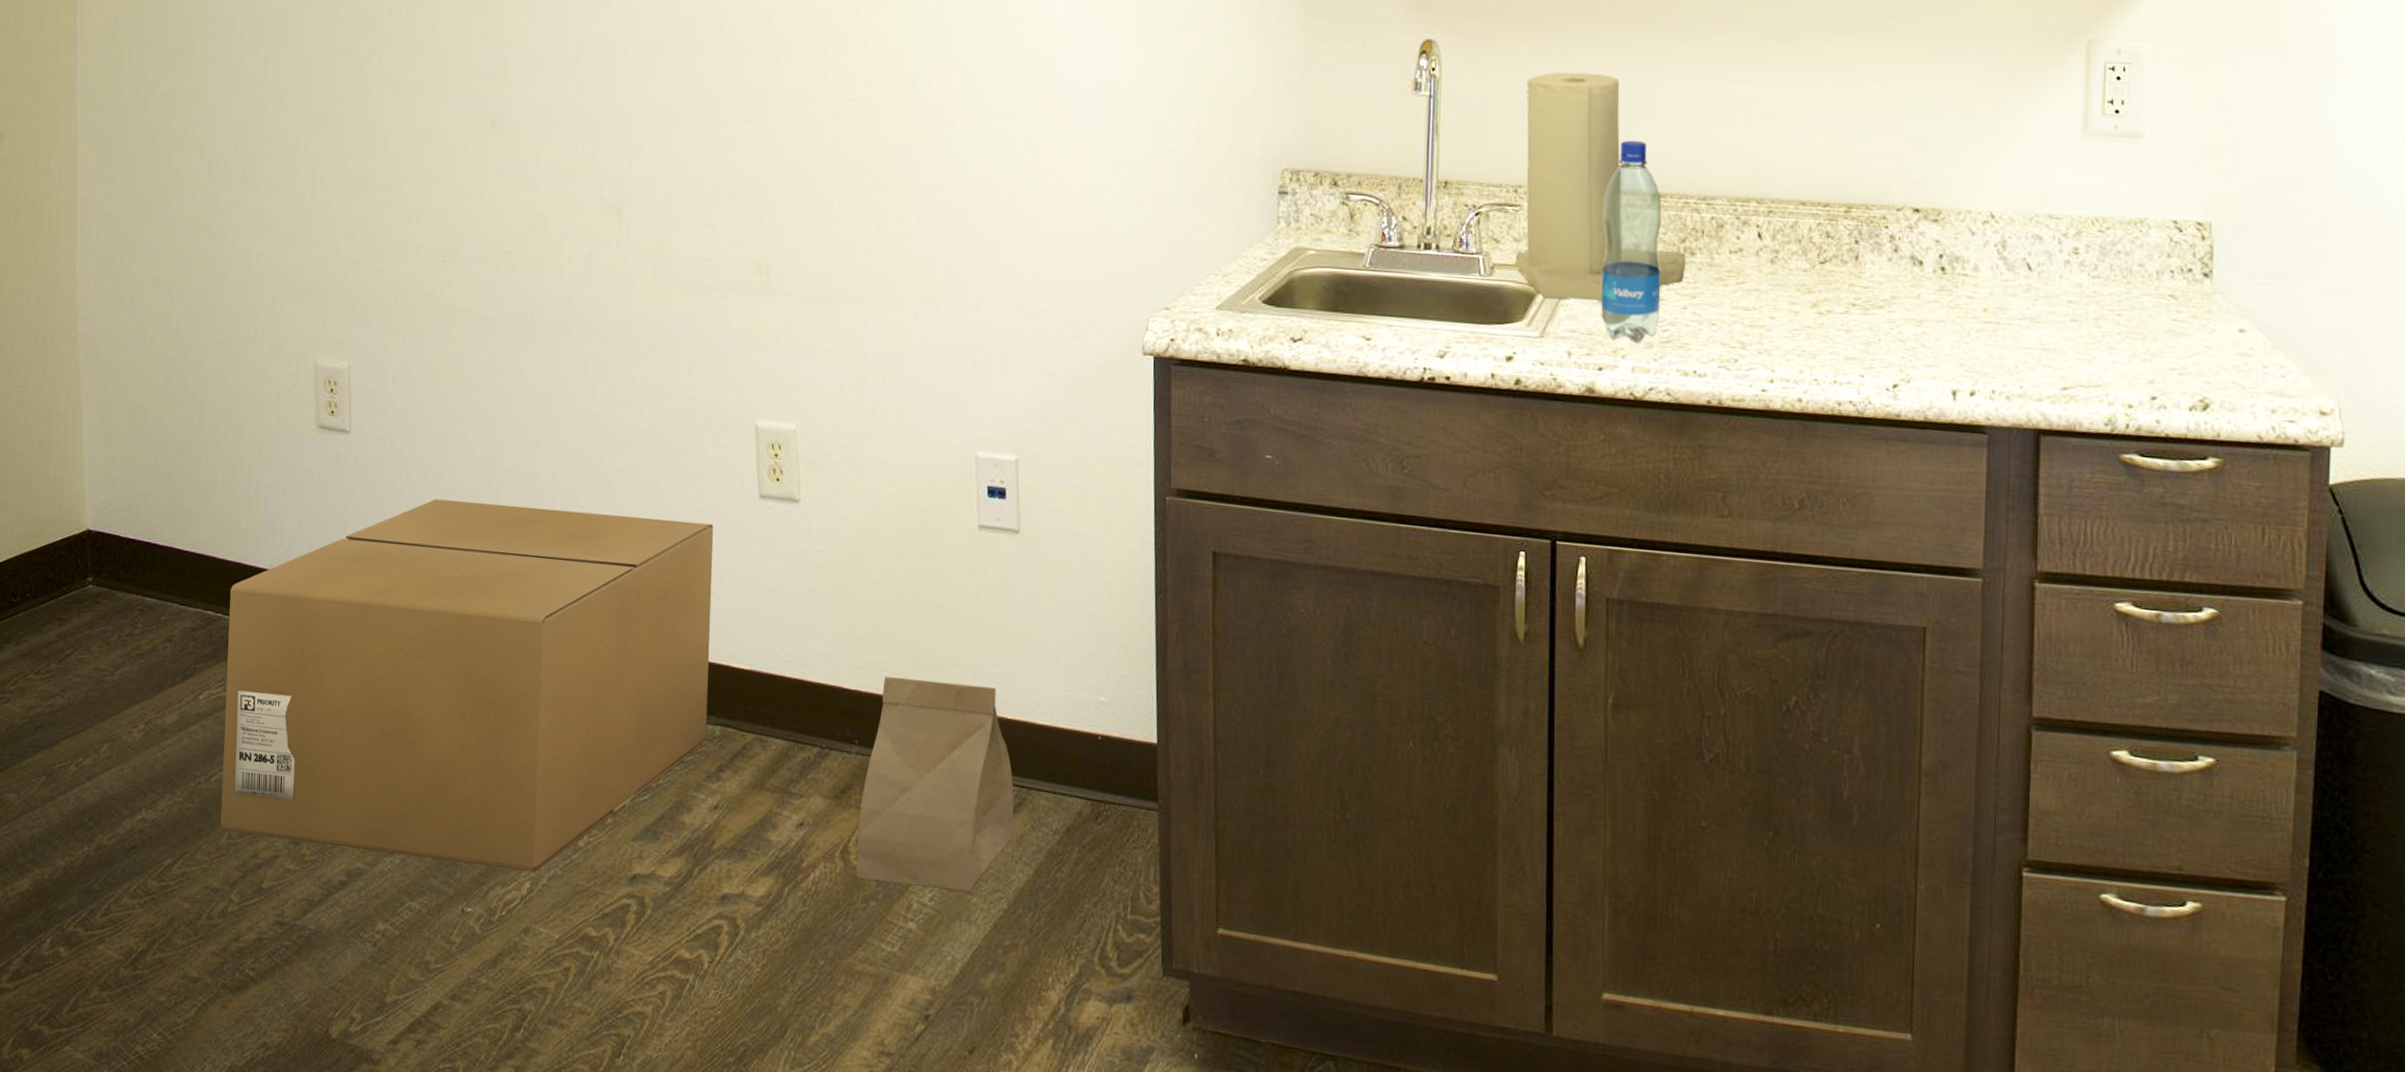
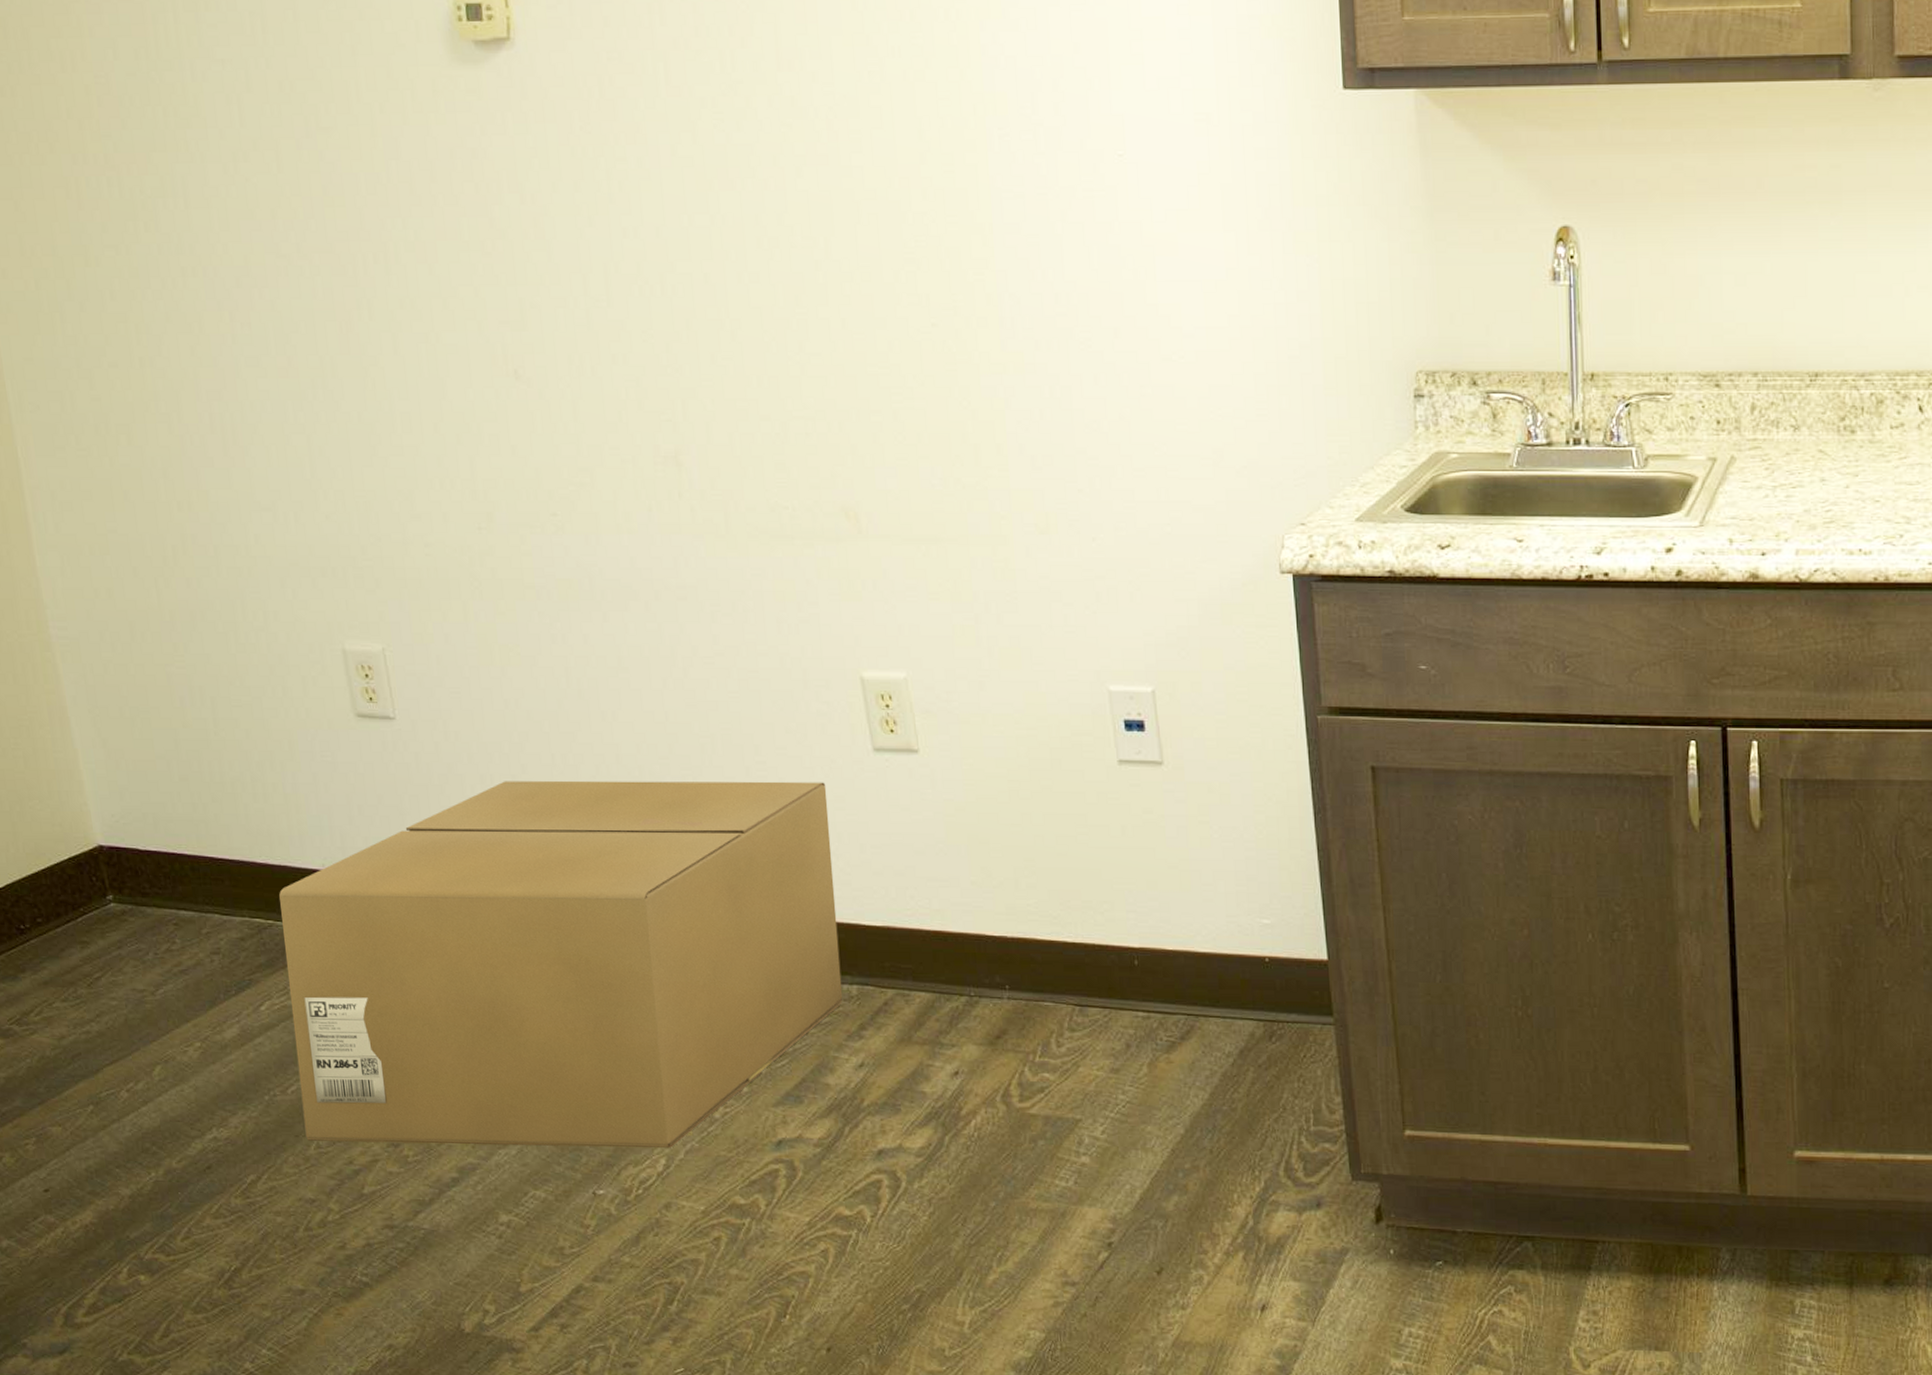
paper bag: present [856,676,1014,892] -> none [1017,919,1184,1122]
paper towel: present [1515,71,1687,301] -> none [1669,252,1847,486]
bottle: present [1601,140,1662,344] -> none [1758,319,1822,527]

